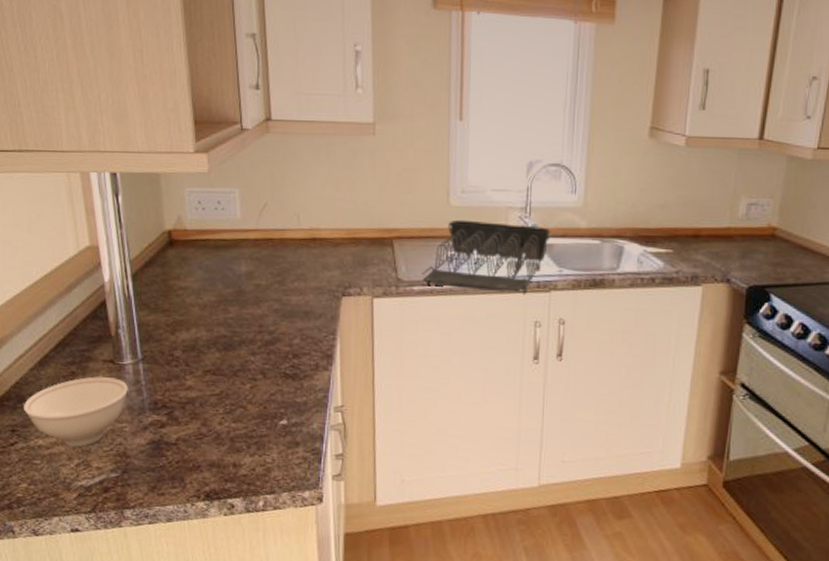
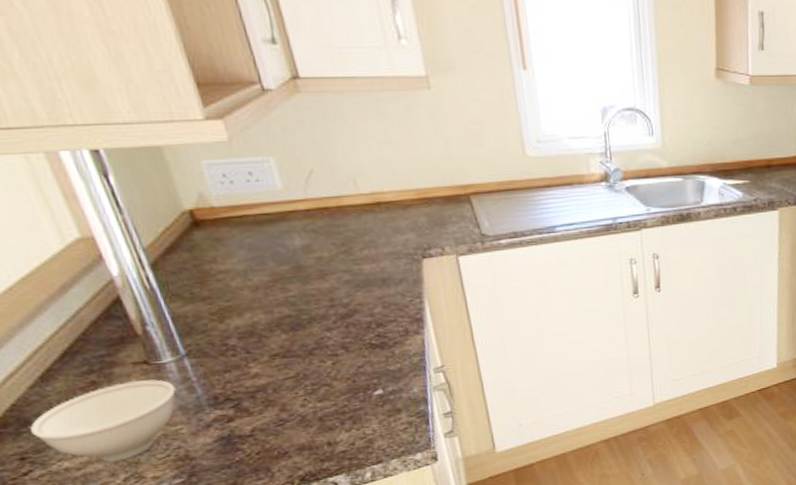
dish rack: present [421,219,551,295] -> none [507,169,635,237]

